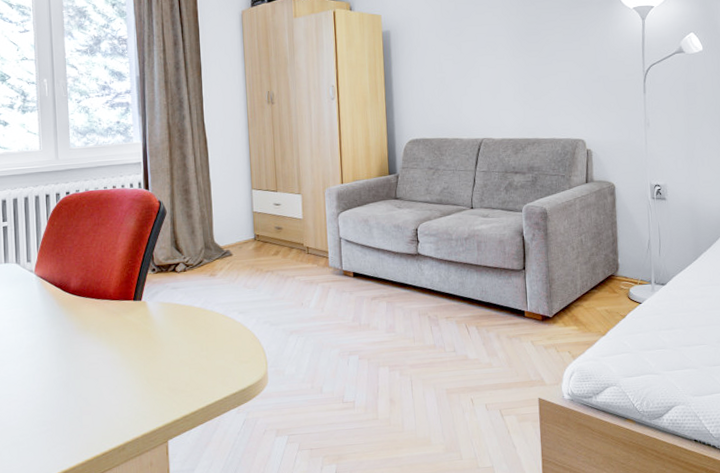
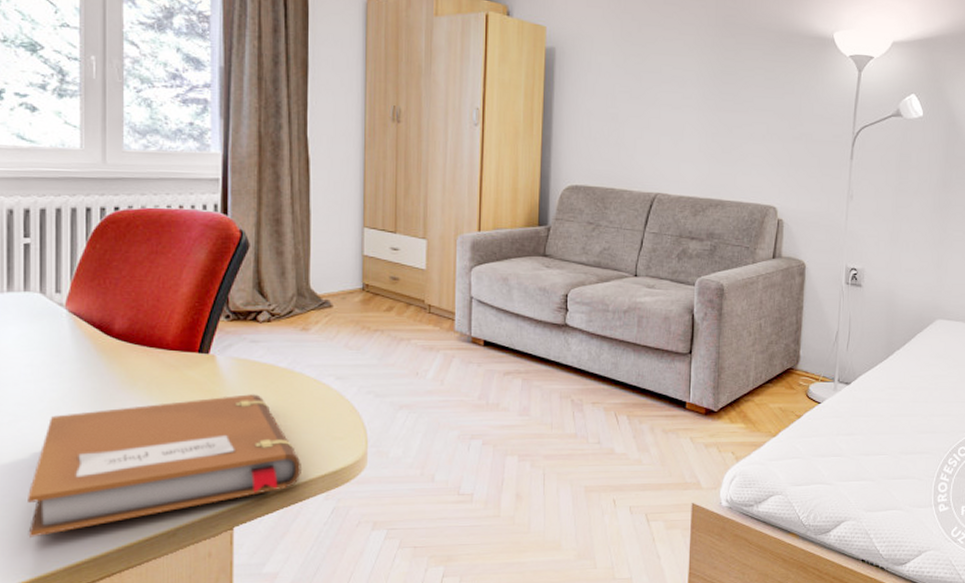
notebook: none [14,330,217,457] -> present [28,394,301,538]

